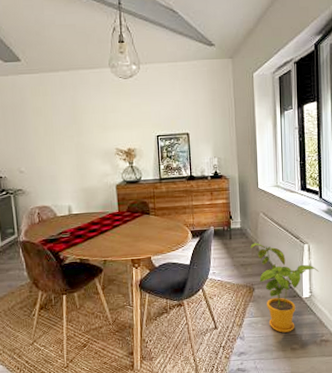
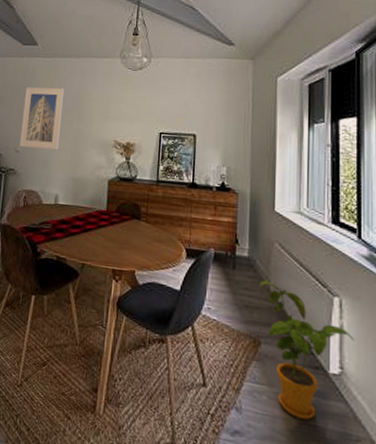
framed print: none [17,103,63,167] -> present [19,87,64,150]

